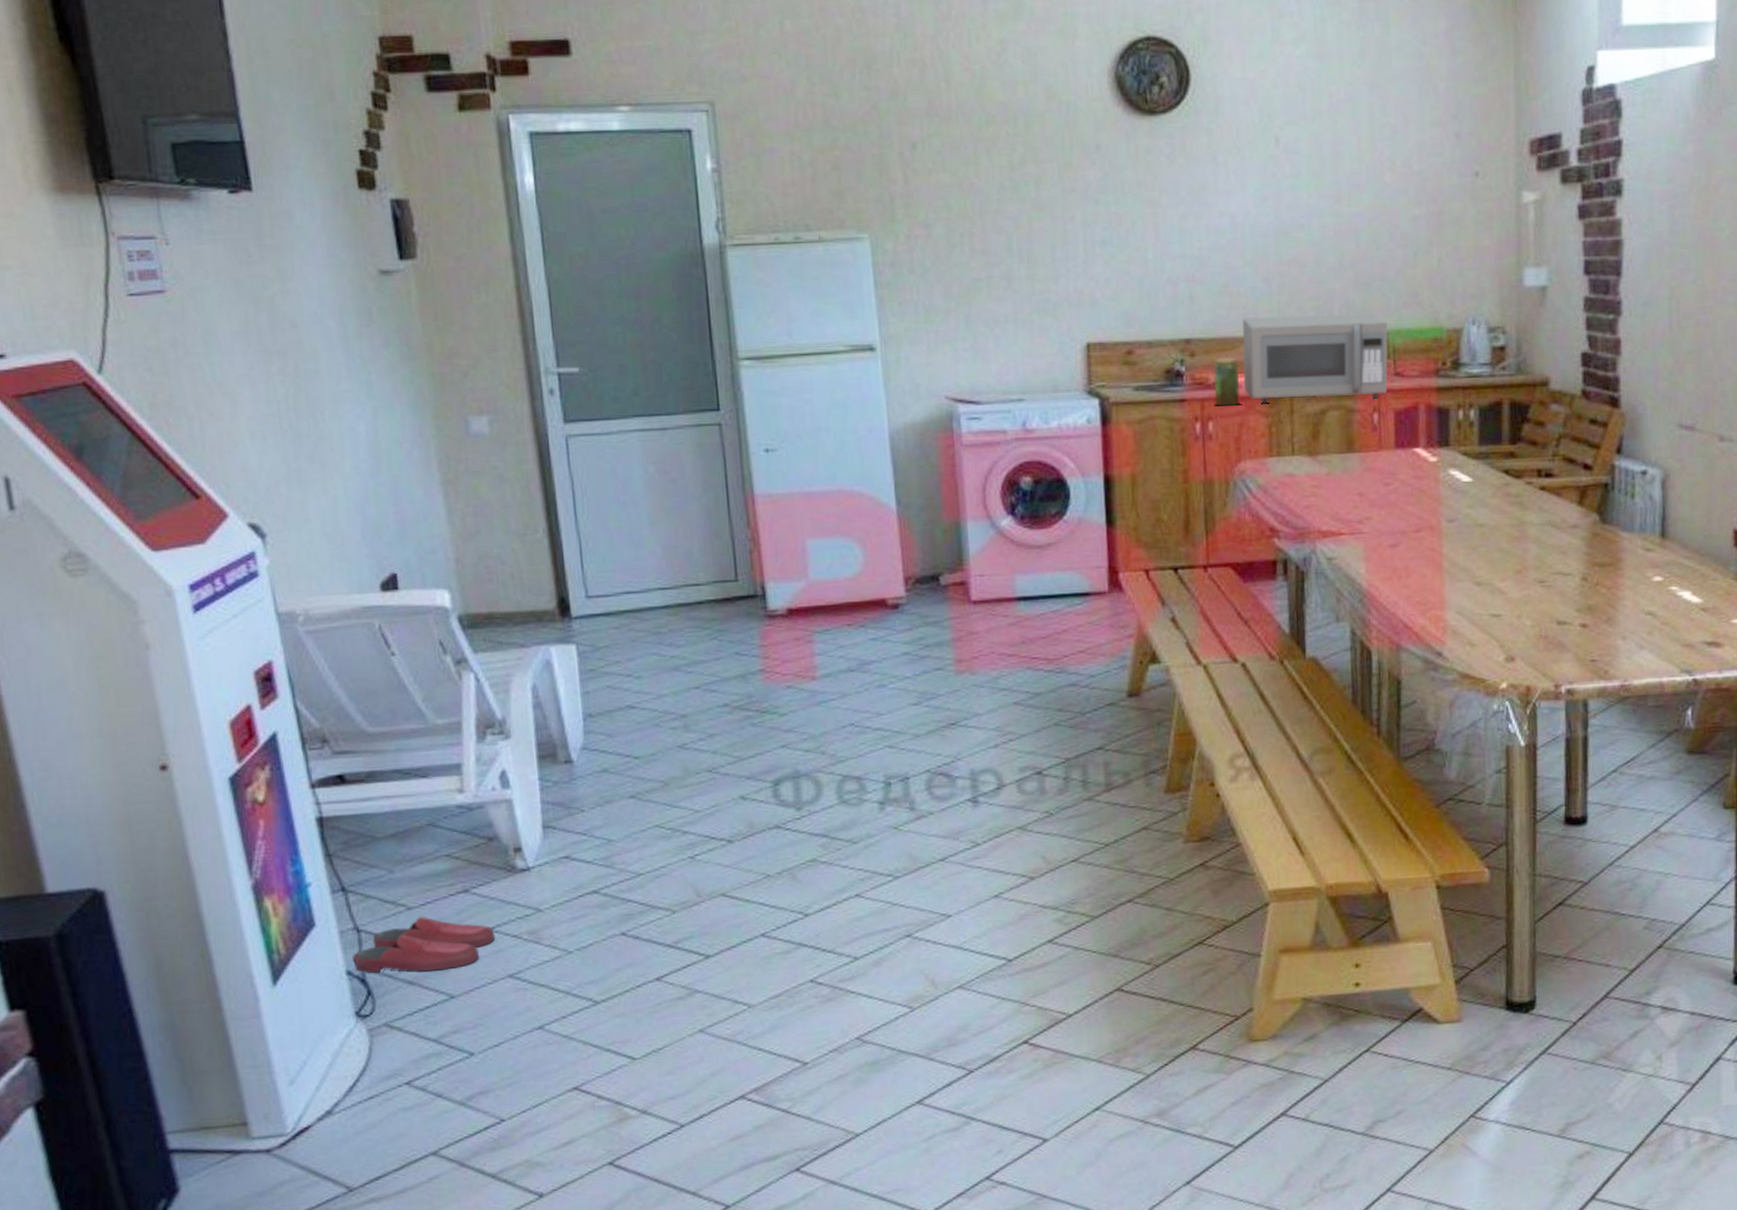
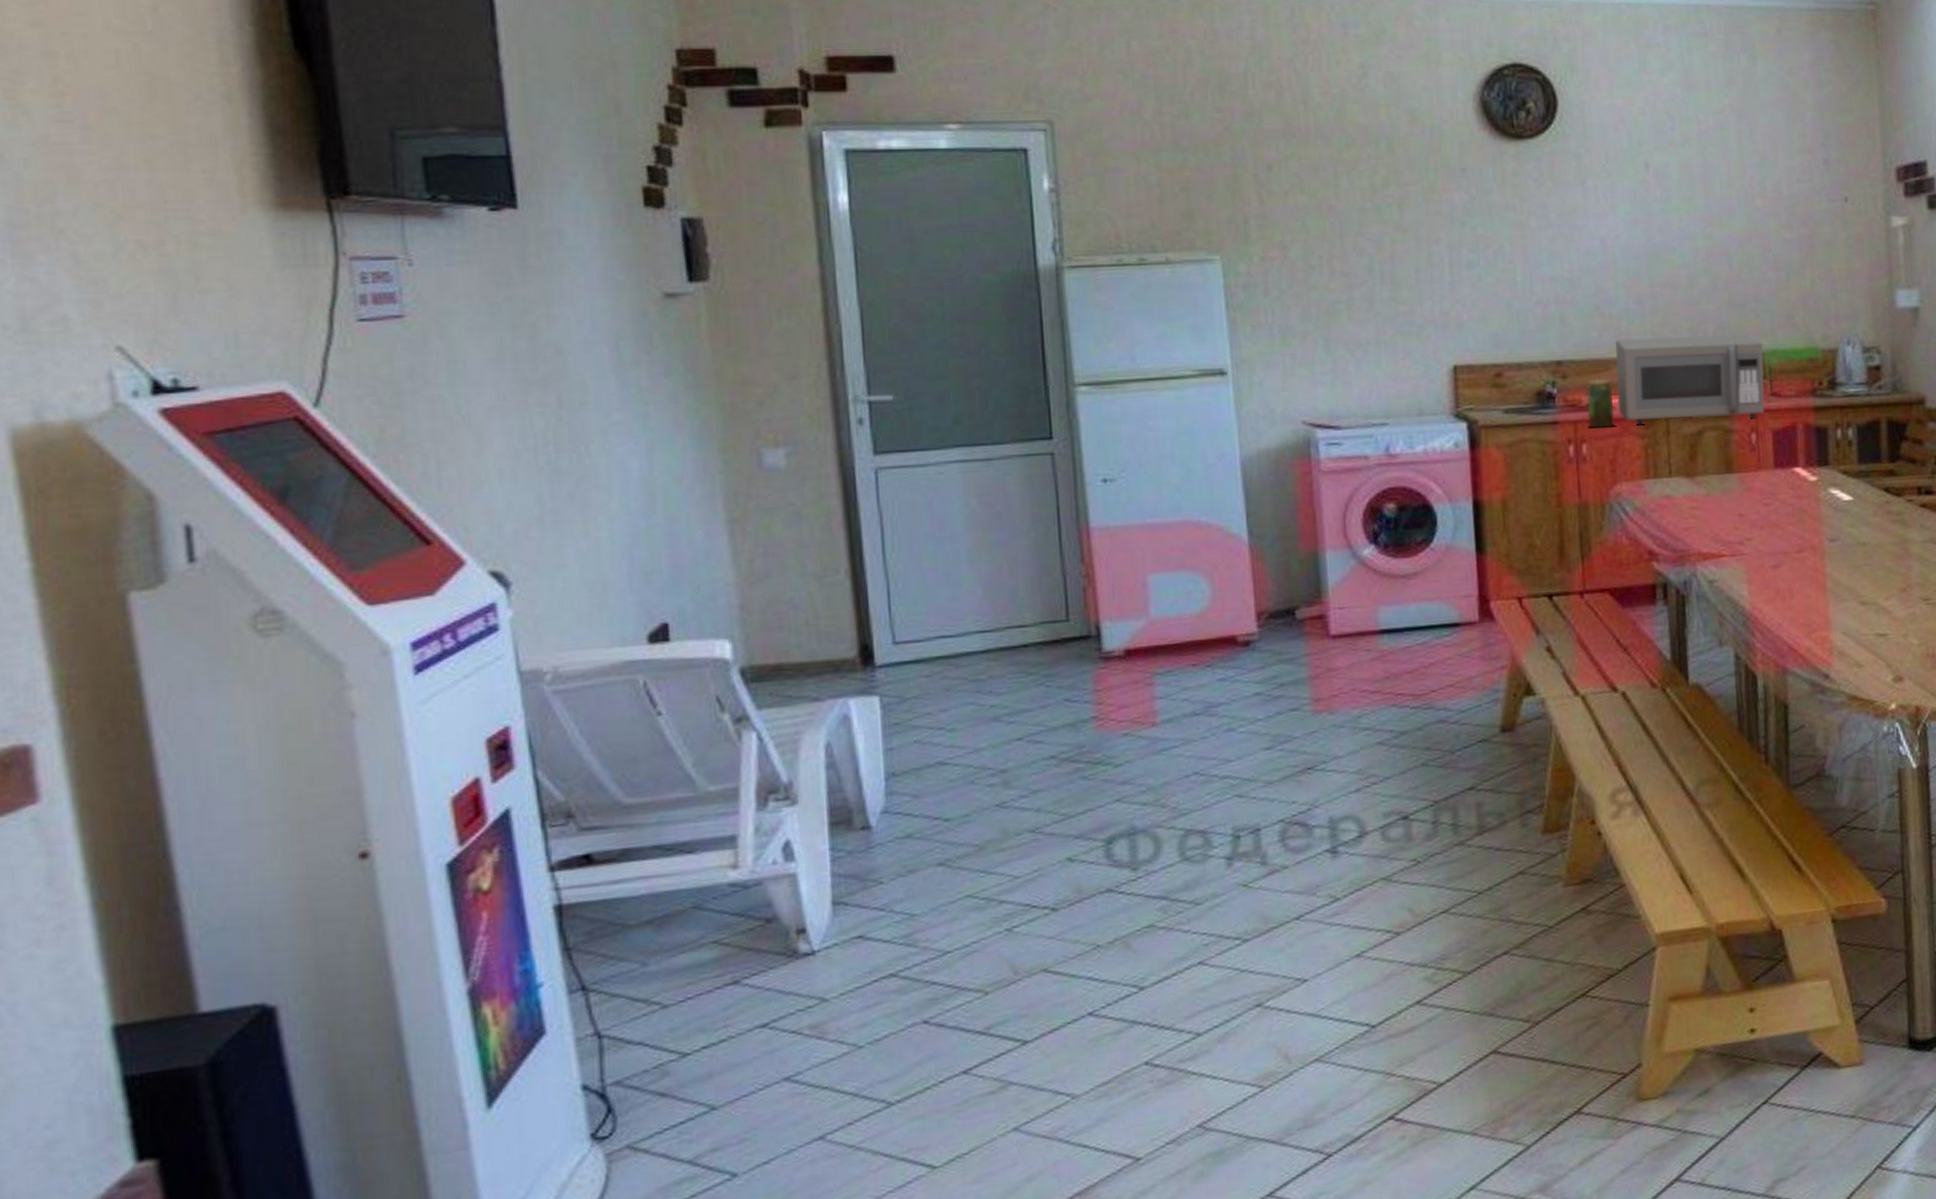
slippers: present [353,916,496,973] -> none [591,1014,770,1087]

